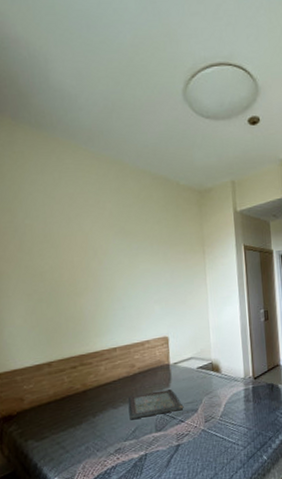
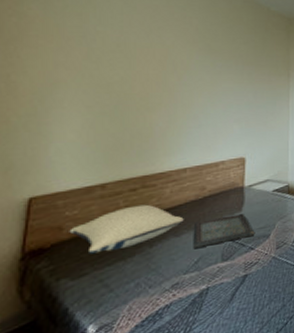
pillow: none [28,380,119,421] -> present [69,204,184,254]

